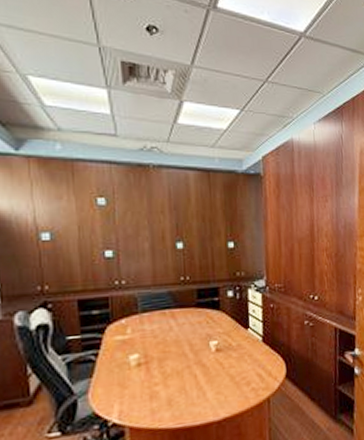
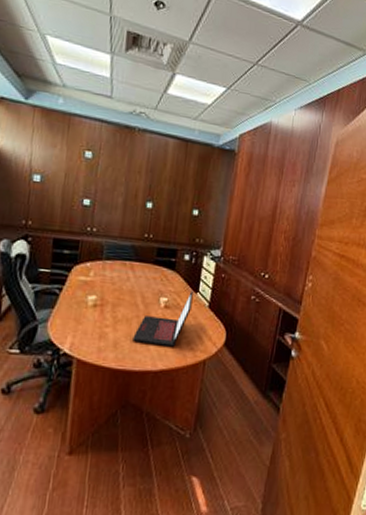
laptop: none [187,327,245,395] -> present [133,290,194,347]

